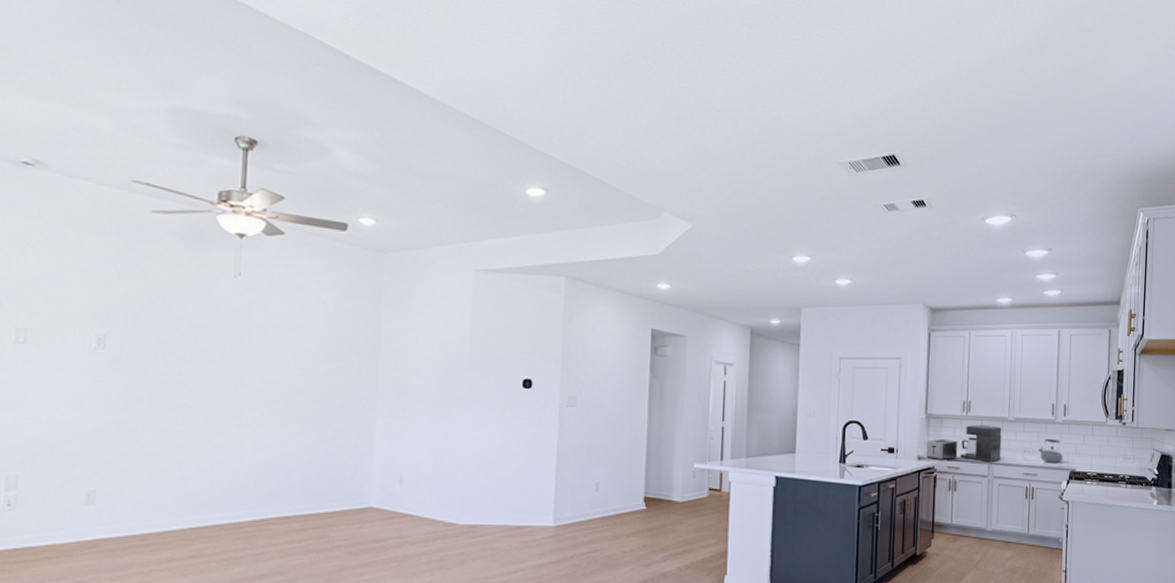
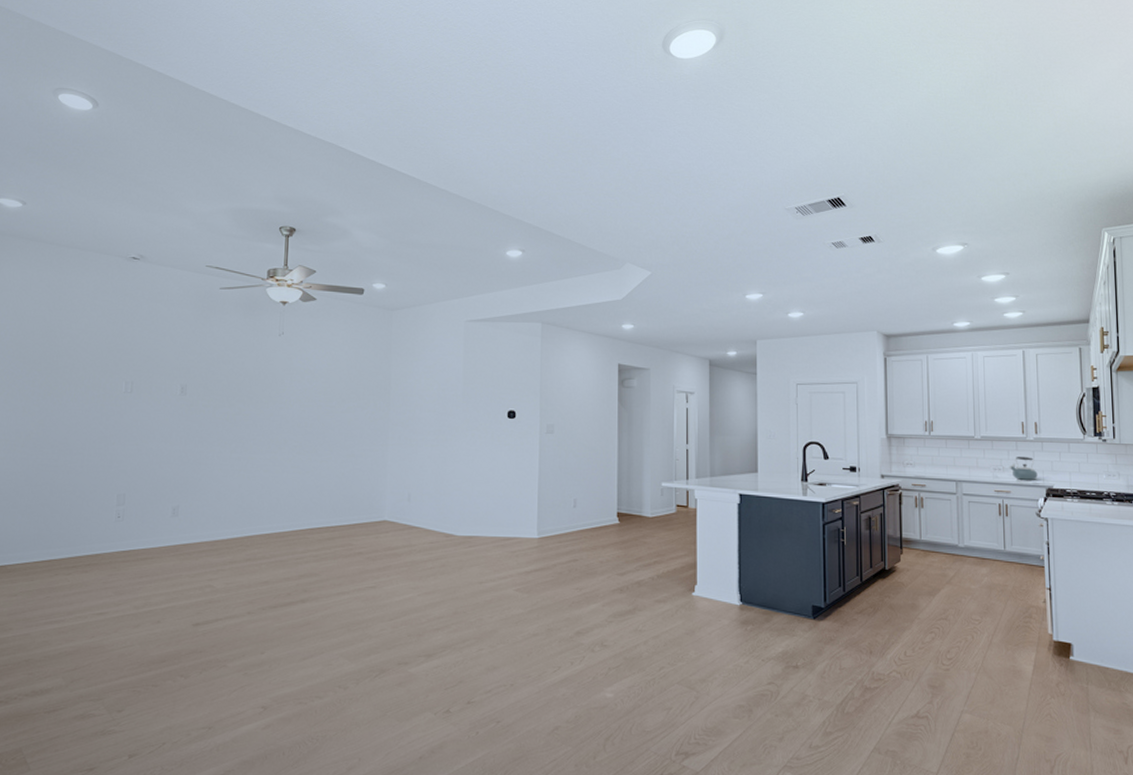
toaster: present [926,438,958,461] -> none [889,457,923,479]
coffee maker: present [960,424,1002,463] -> none [925,443,970,480]

